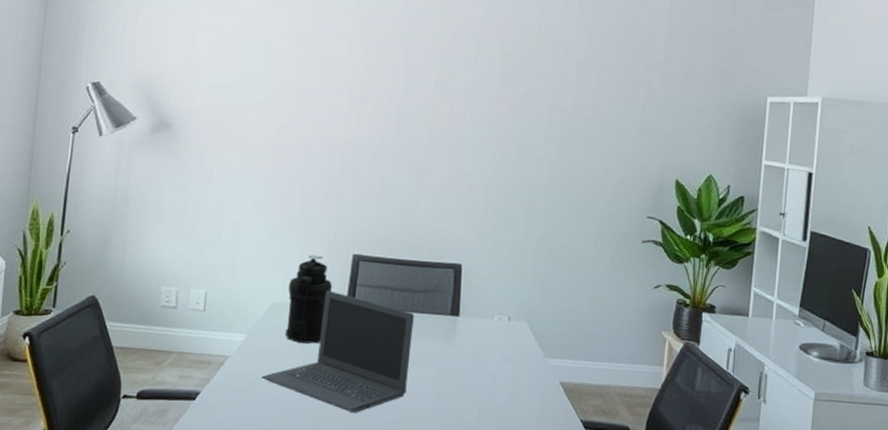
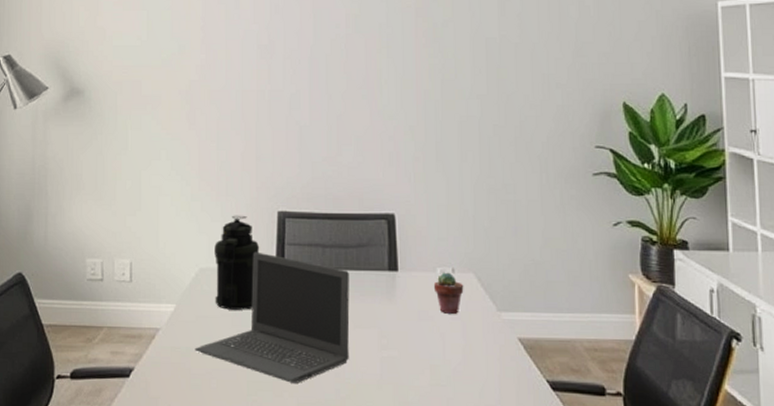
potted succulent: none [490,319,517,358] -> present [433,272,464,315]

